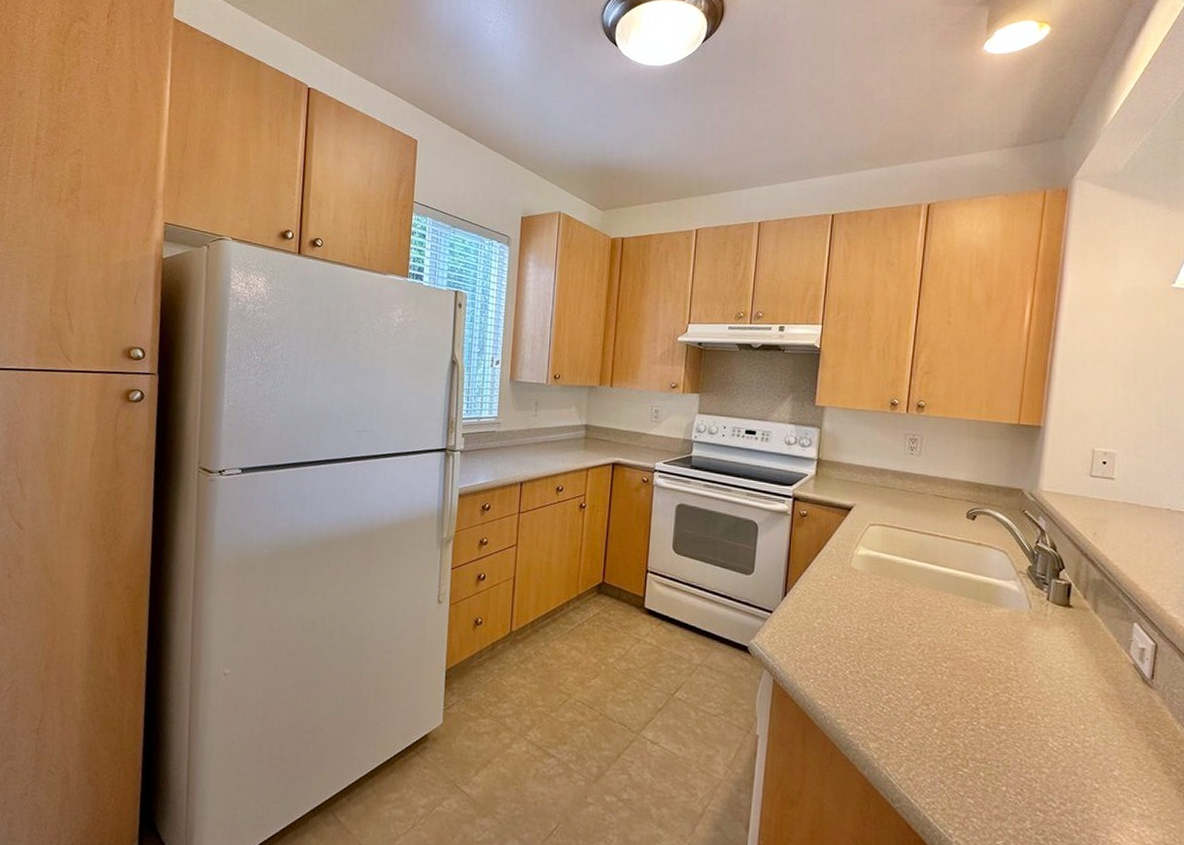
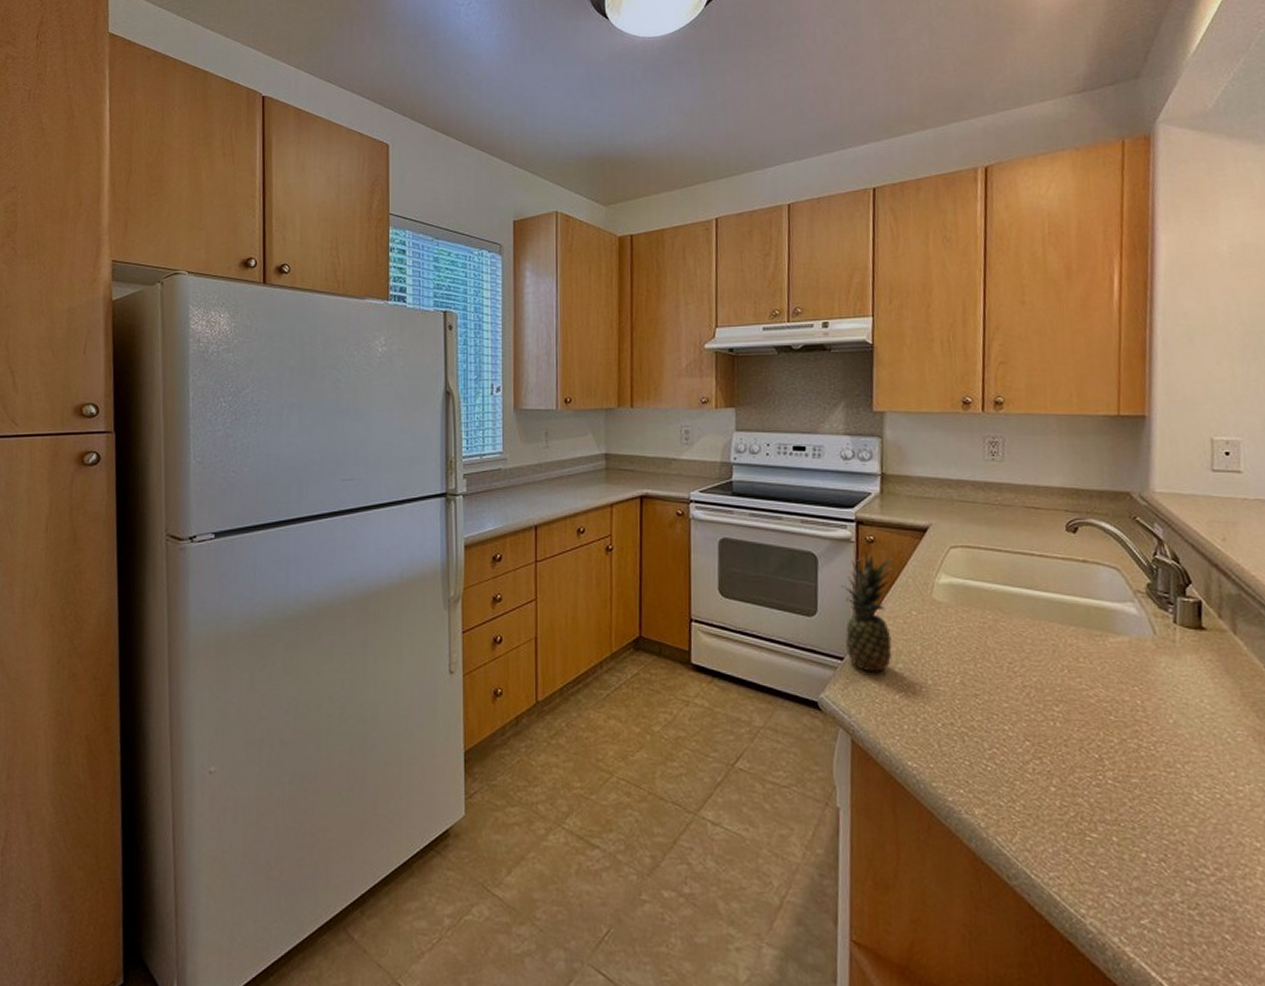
fruit: none [776,524,821,626] -> present [841,552,894,673]

